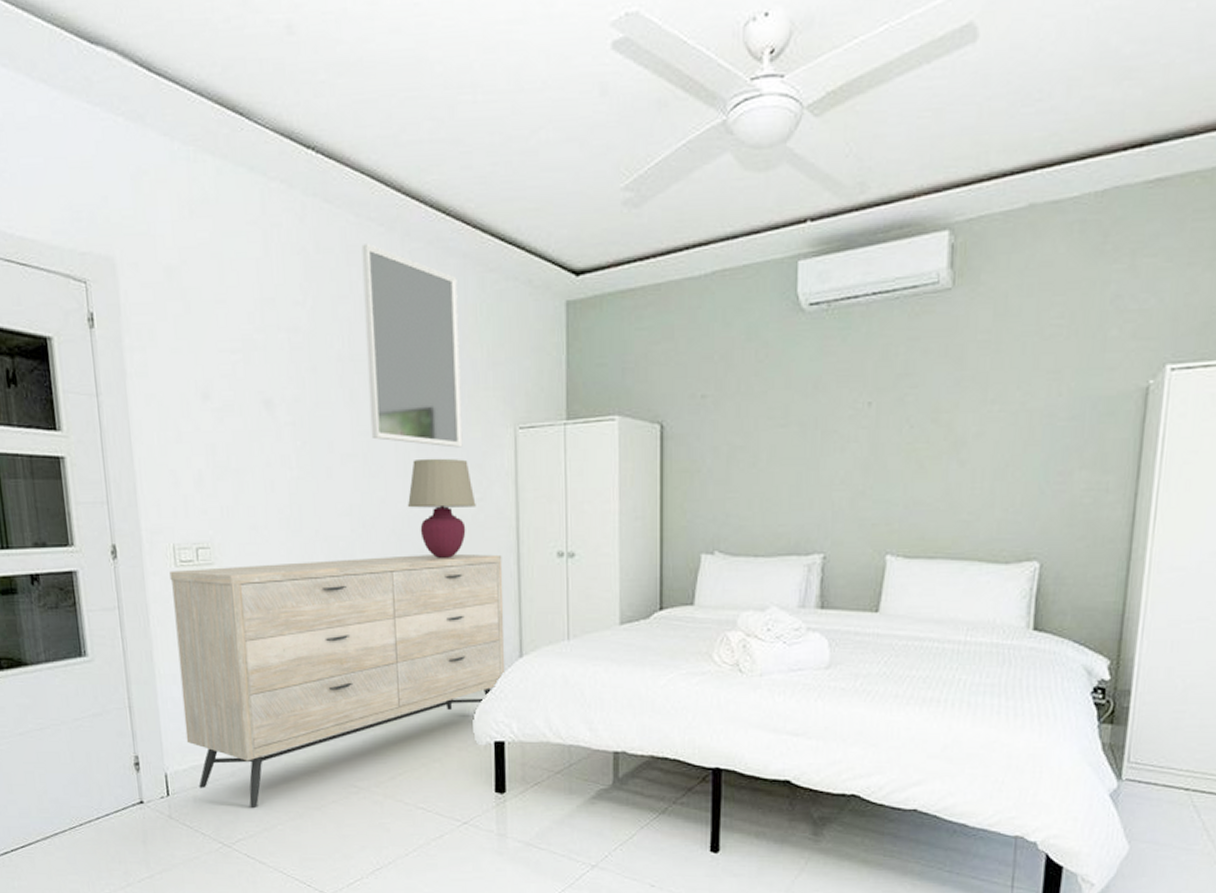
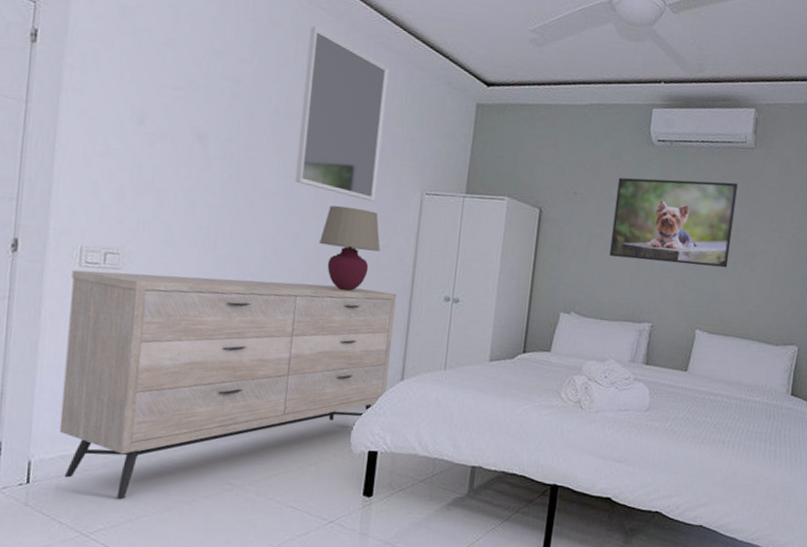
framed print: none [758,344,931,472] -> present [609,177,738,268]

